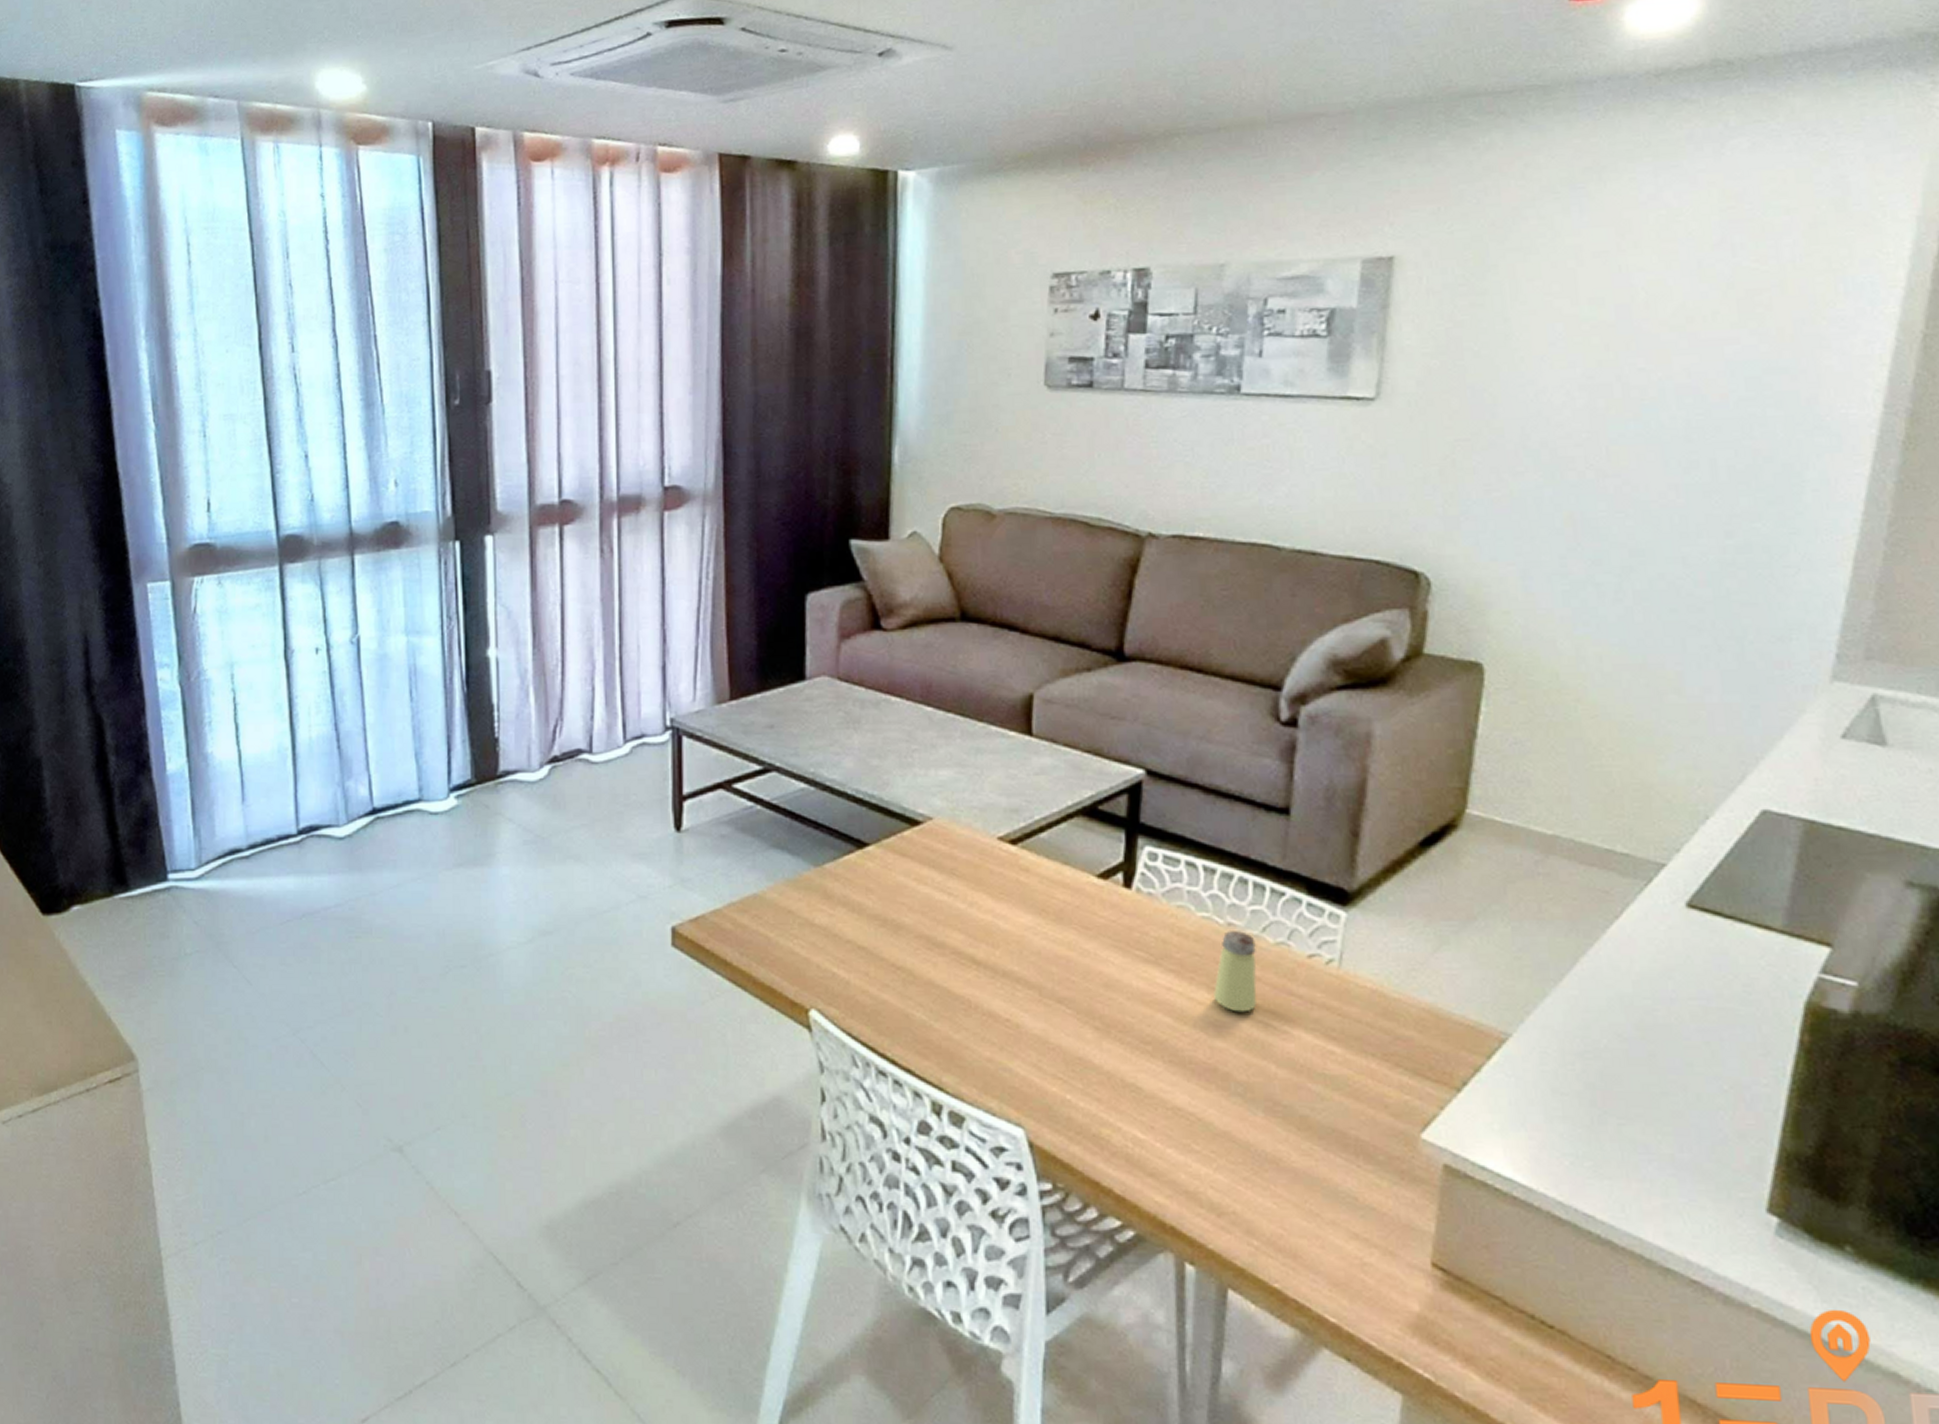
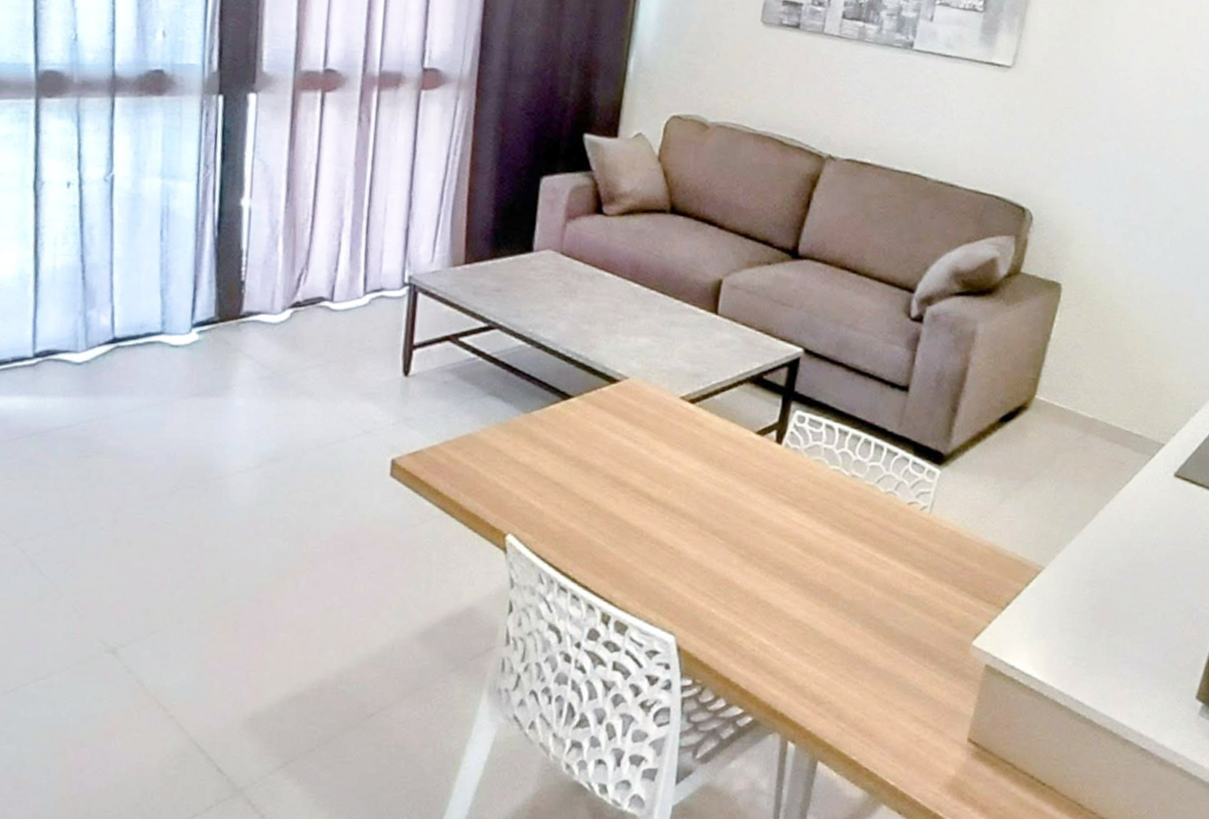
saltshaker: present [1214,929,1258,1012] -> none [835,480,871,546]

